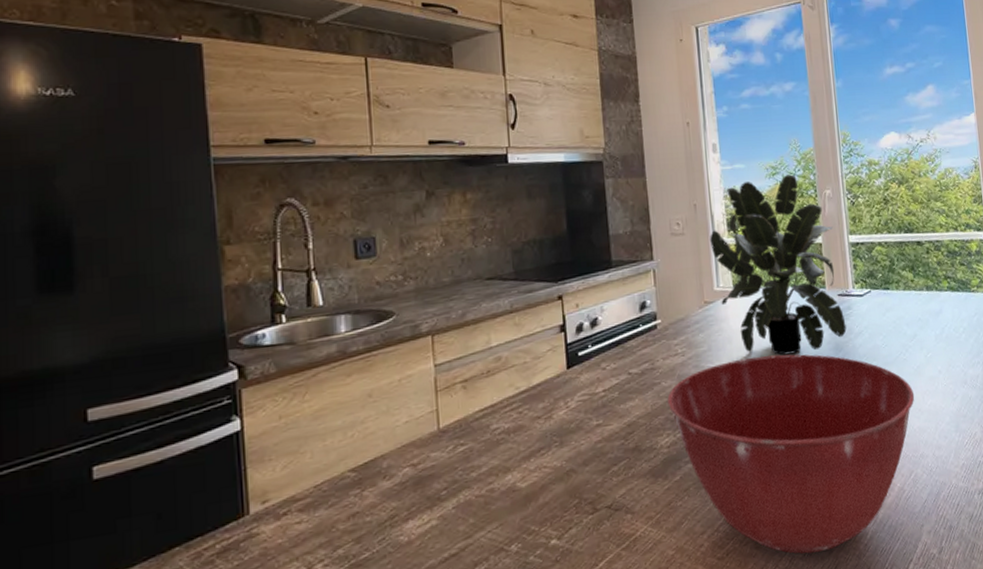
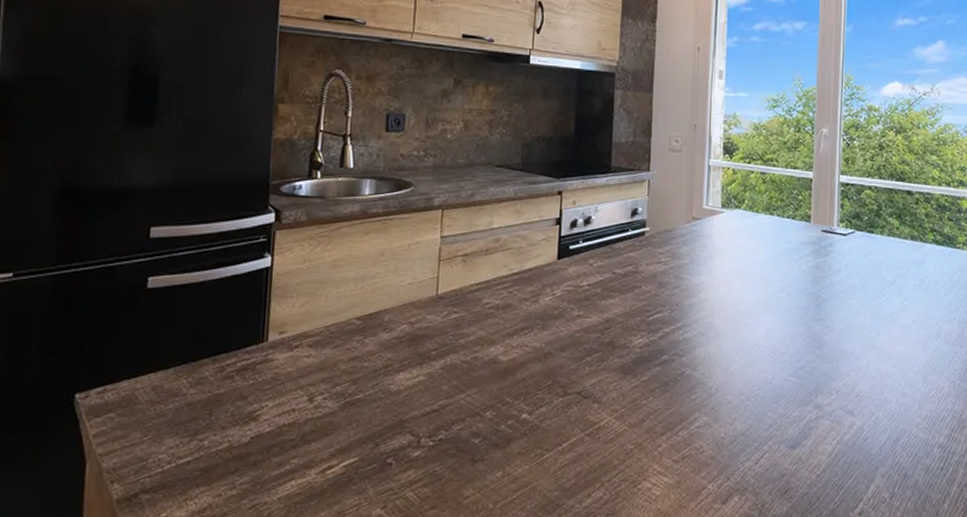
mixing bowl: present [667,354,915,554] -> none [645,277,886,473]
potted plant: present [710,174,847,355] -> none [705,109,826,280]

